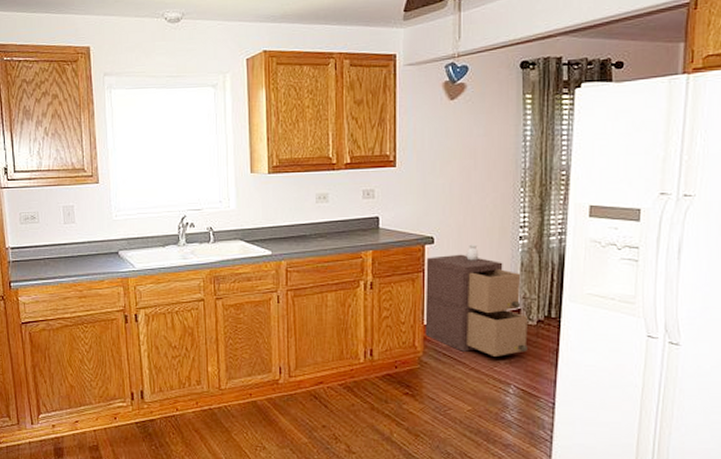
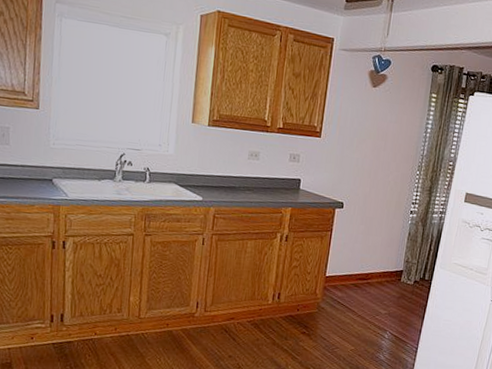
storage cabinet: present [425,244,528,356] -> none [325,212,408,308]

